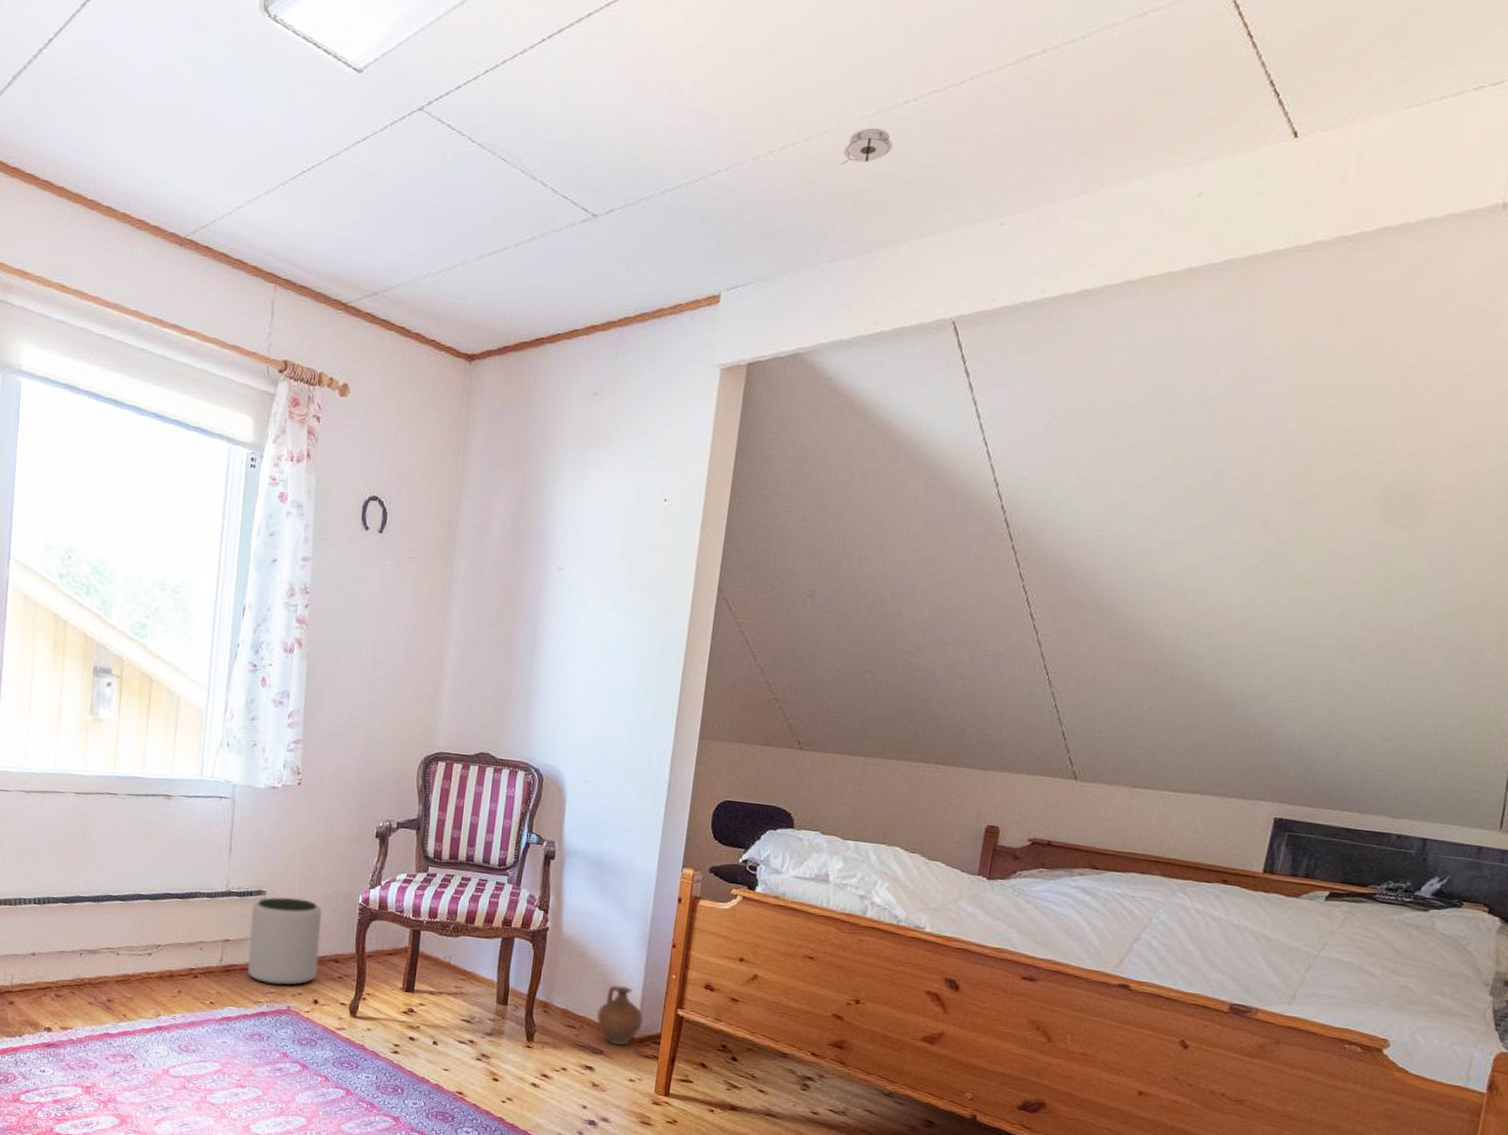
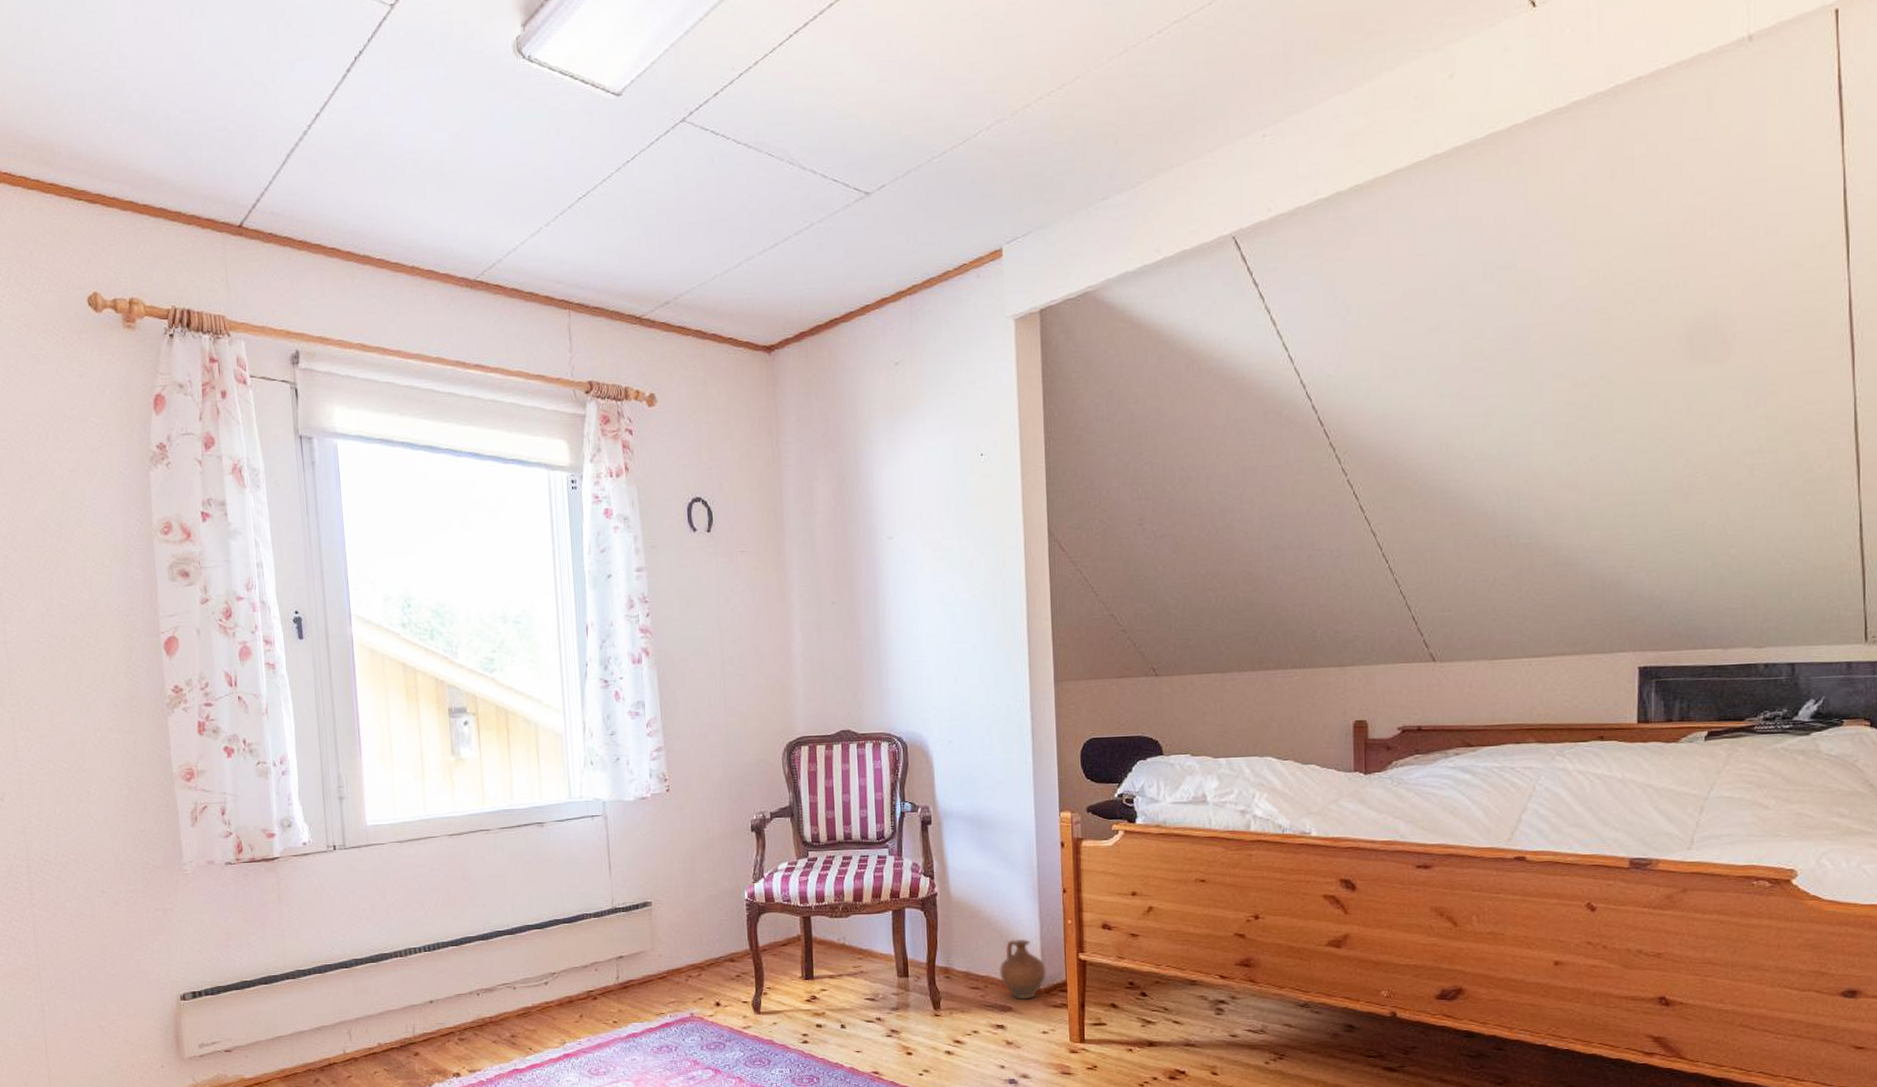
plant pot: present [247,897,322,986] -> none [640,904,715,994]
smoke detector: present [841,128,893,165] -> none [1097,65,1145,106]

